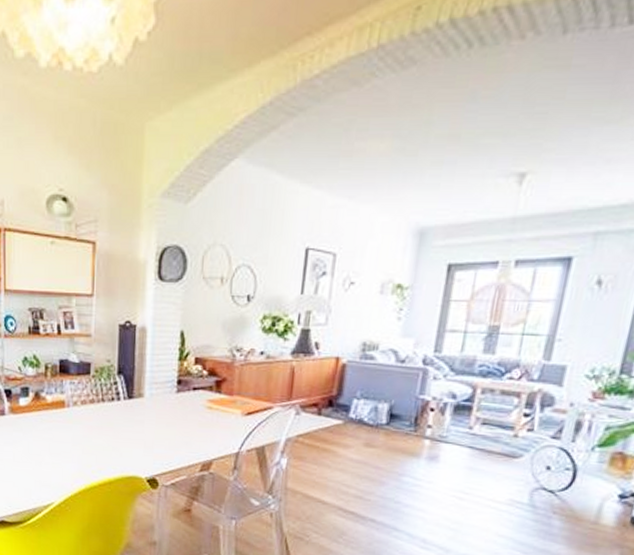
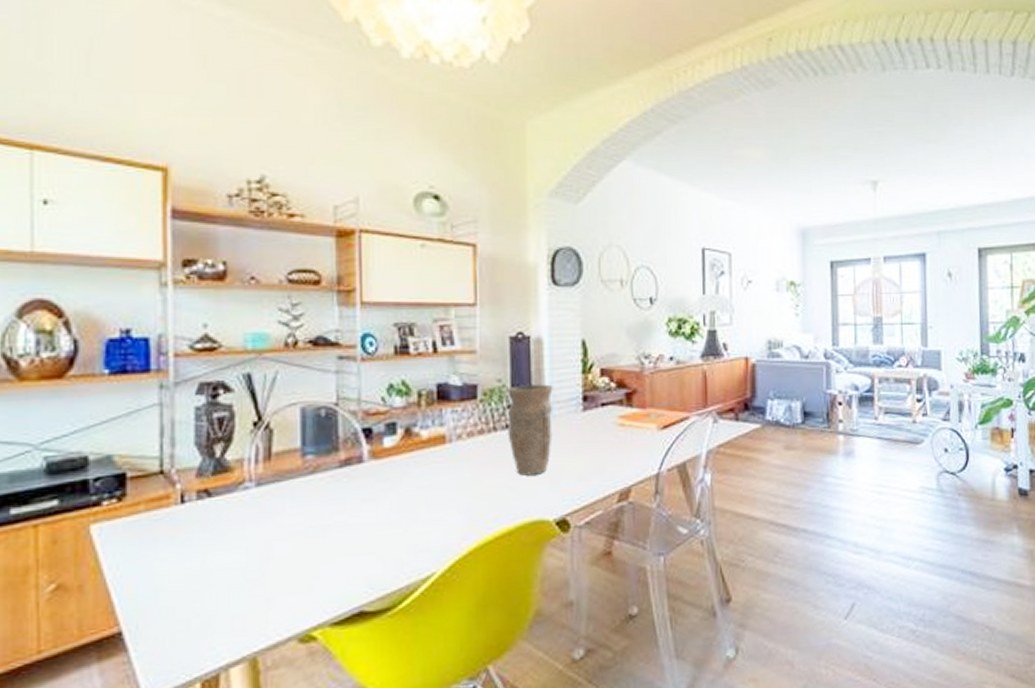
vase: none [113,366,153,441] -> present [507,384,553,476]

